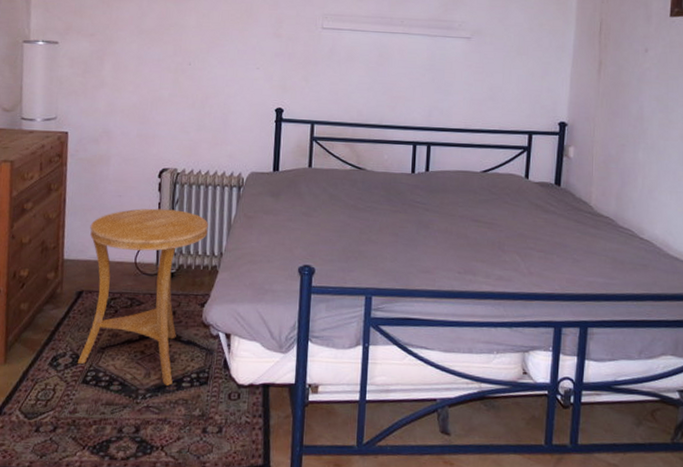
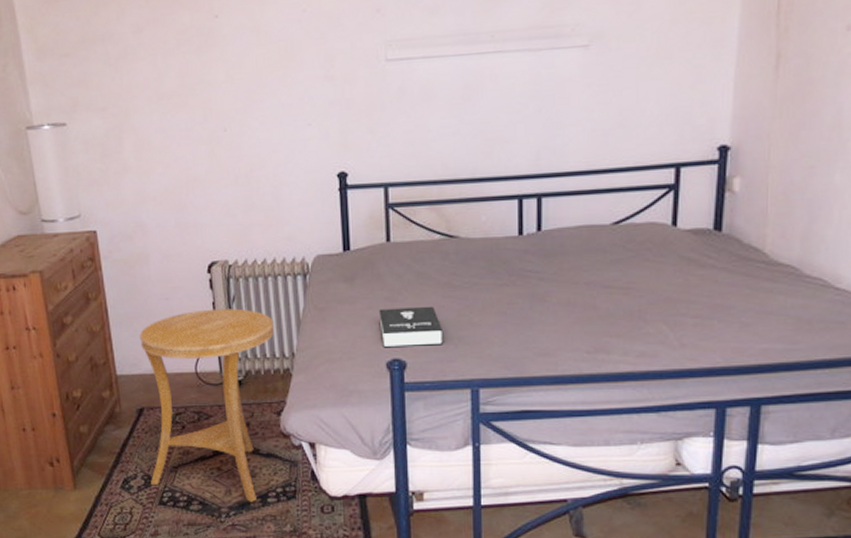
booklet: none [296,221,348,257] -> present [378,306,444,348]

